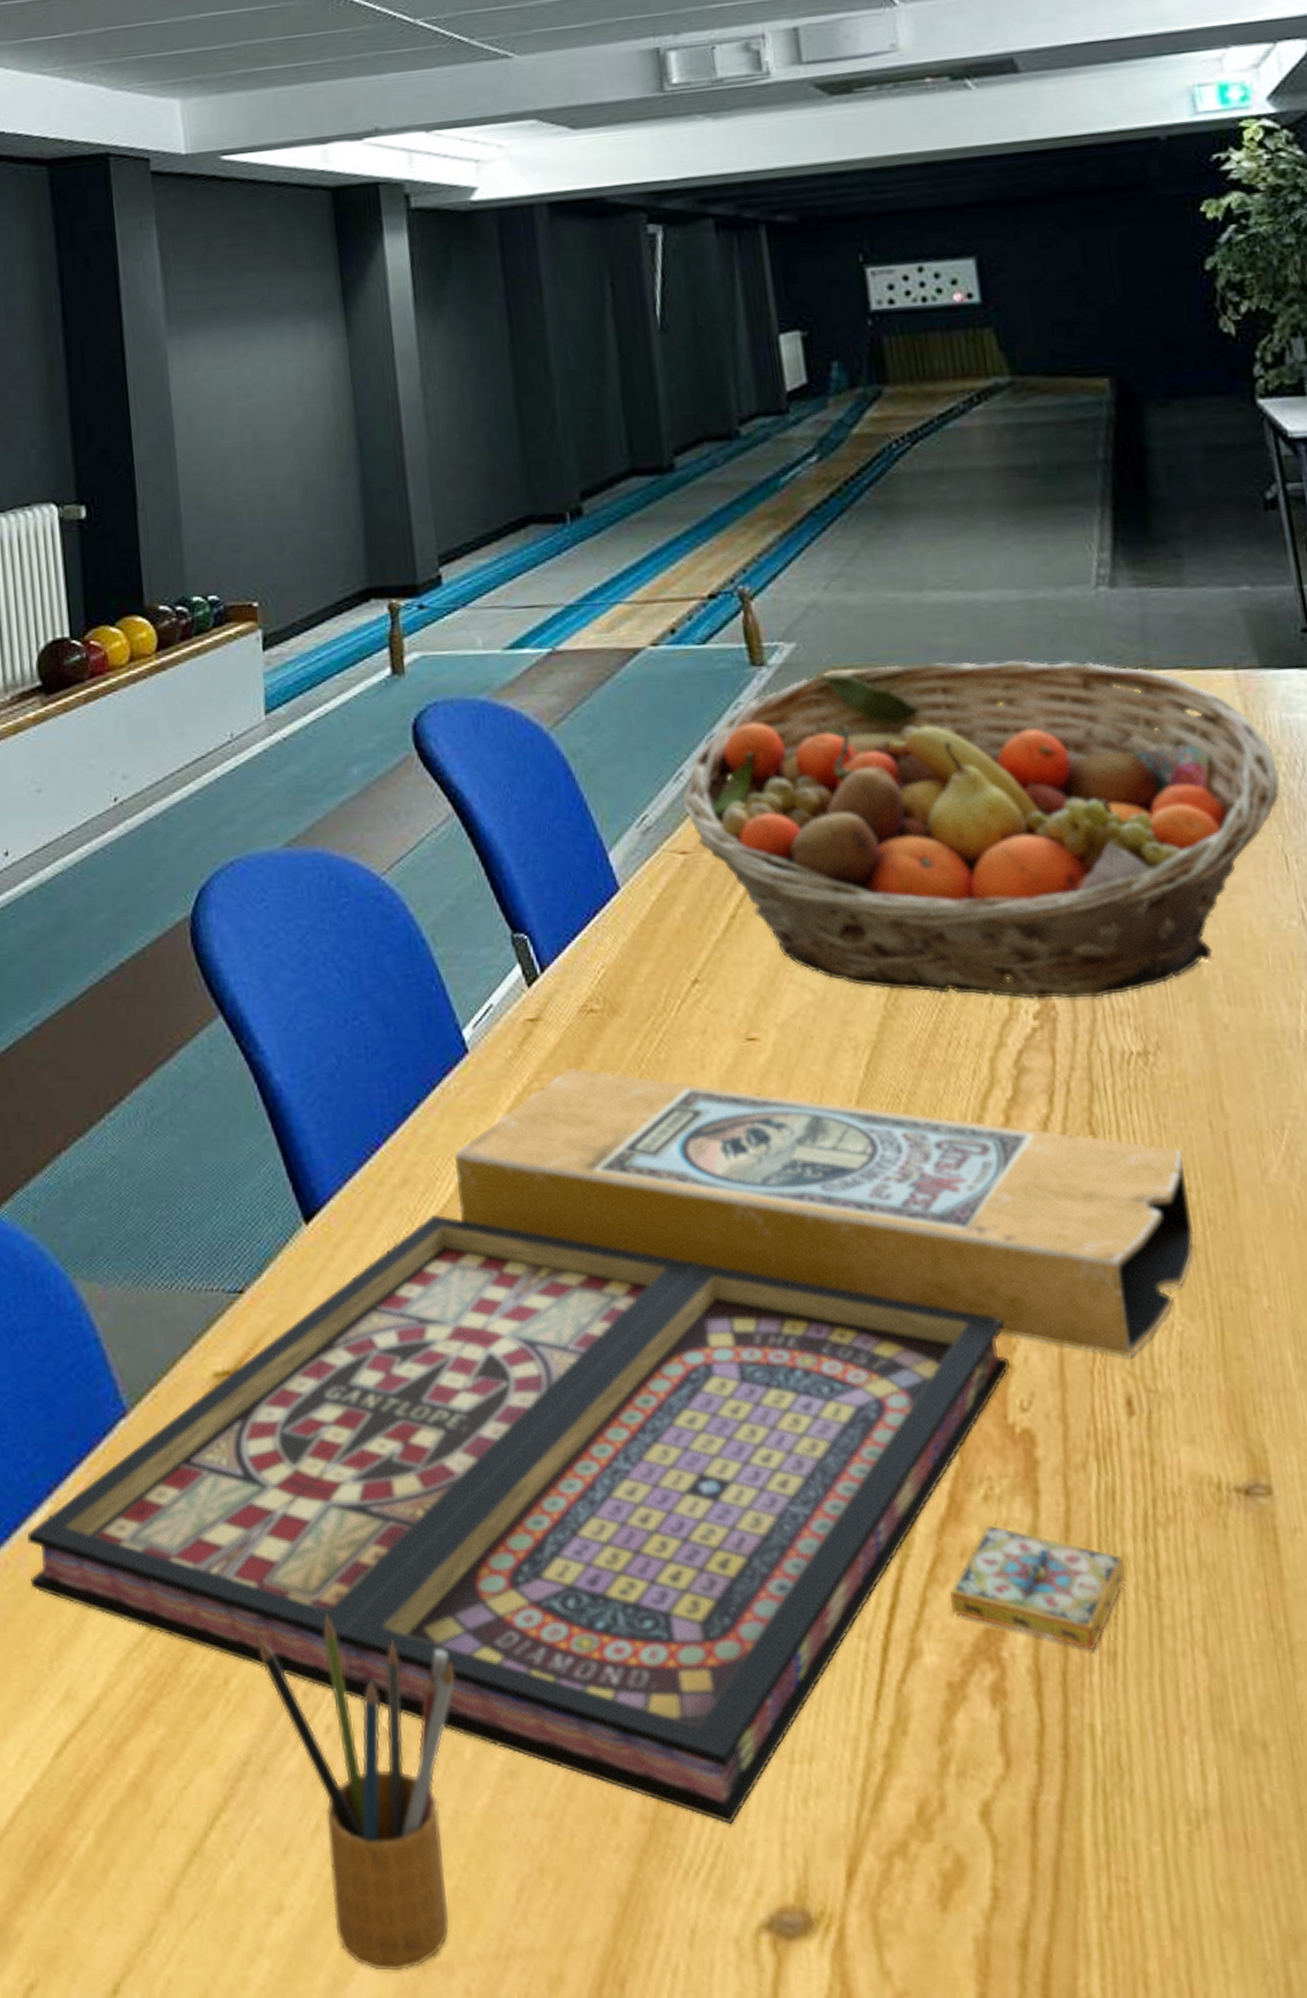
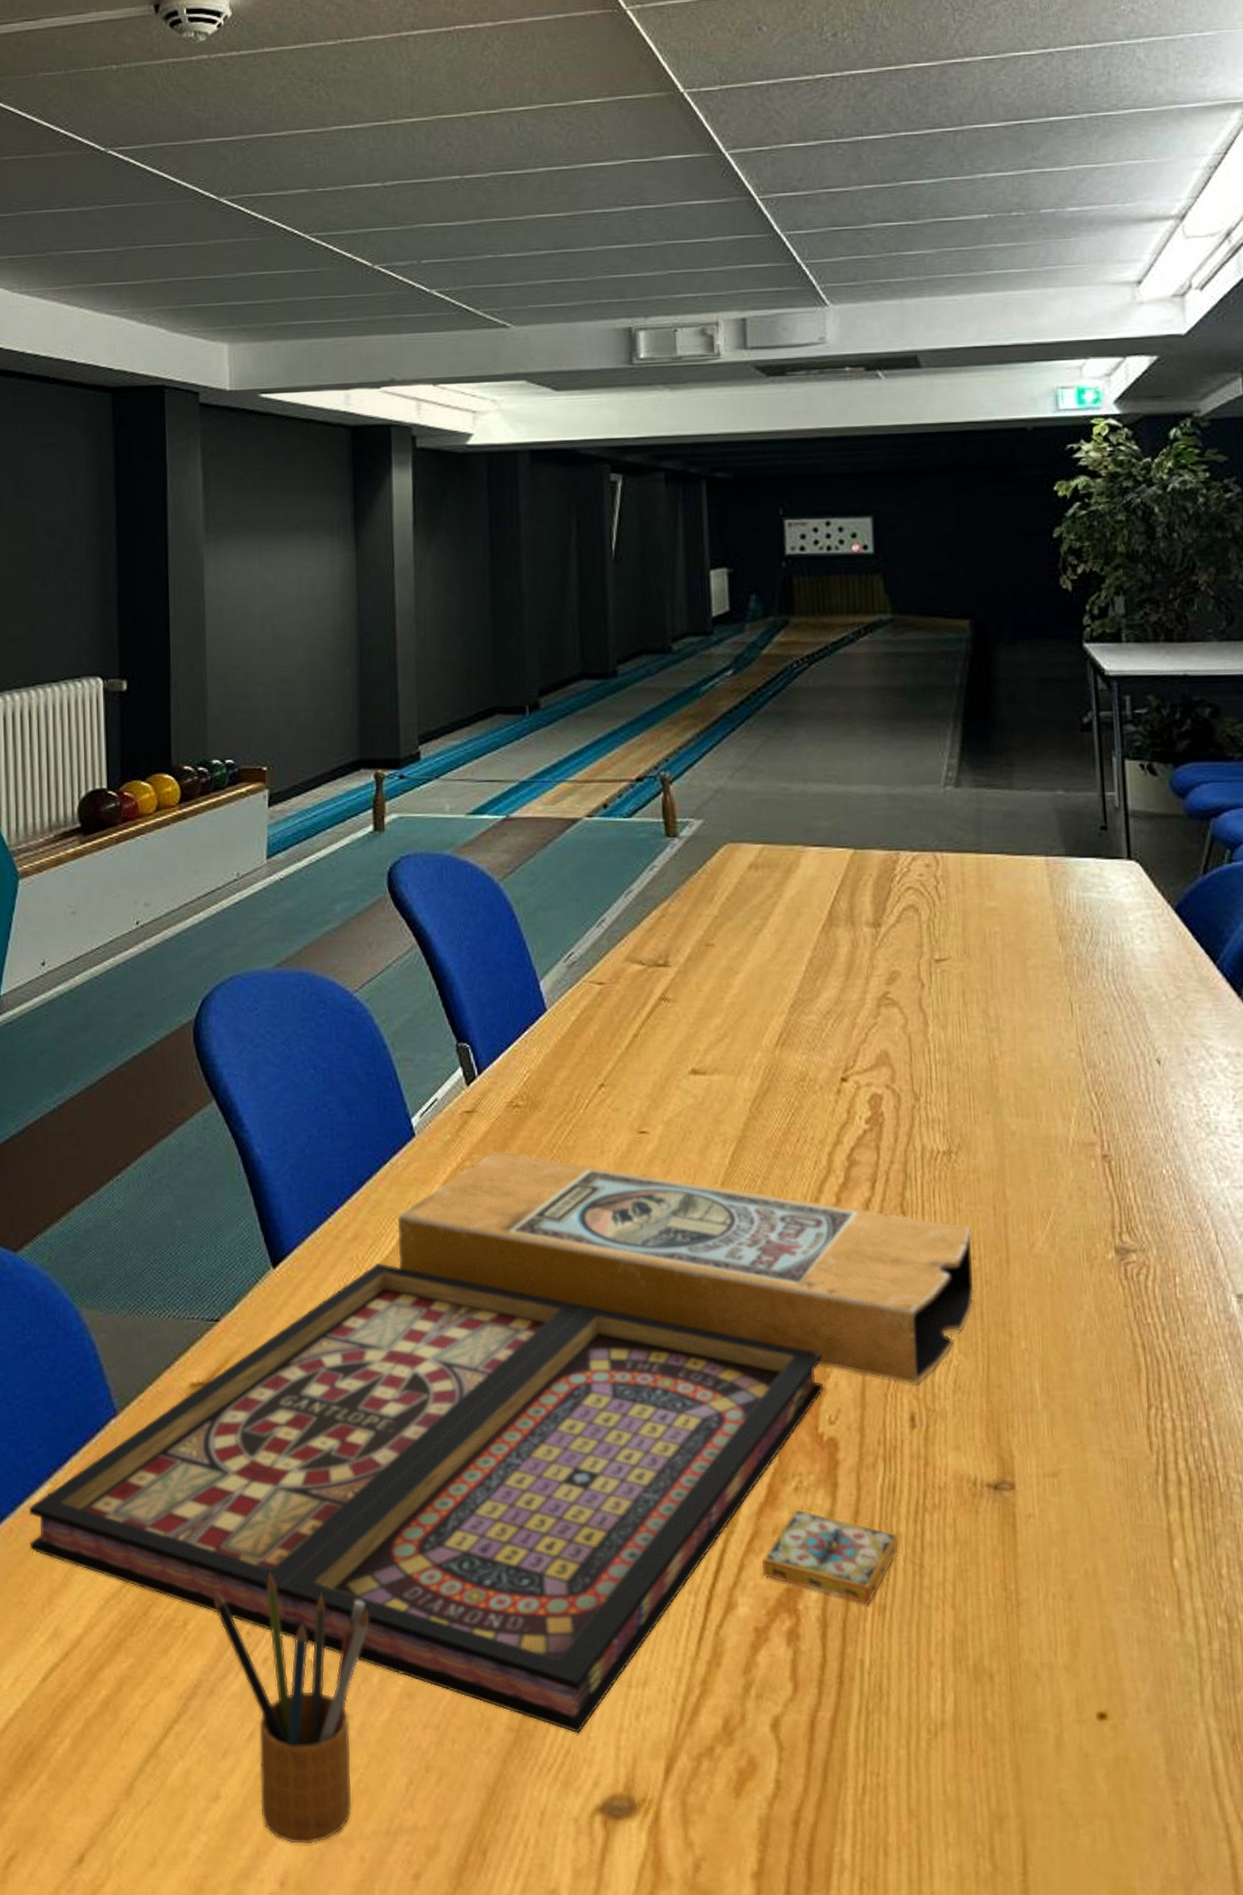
fruit basket: present [682,660,1280,999] -> none [602,841,1072,1109]

